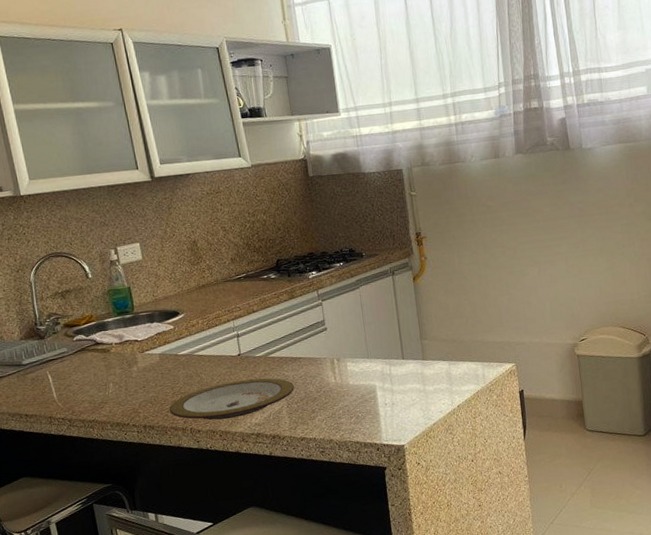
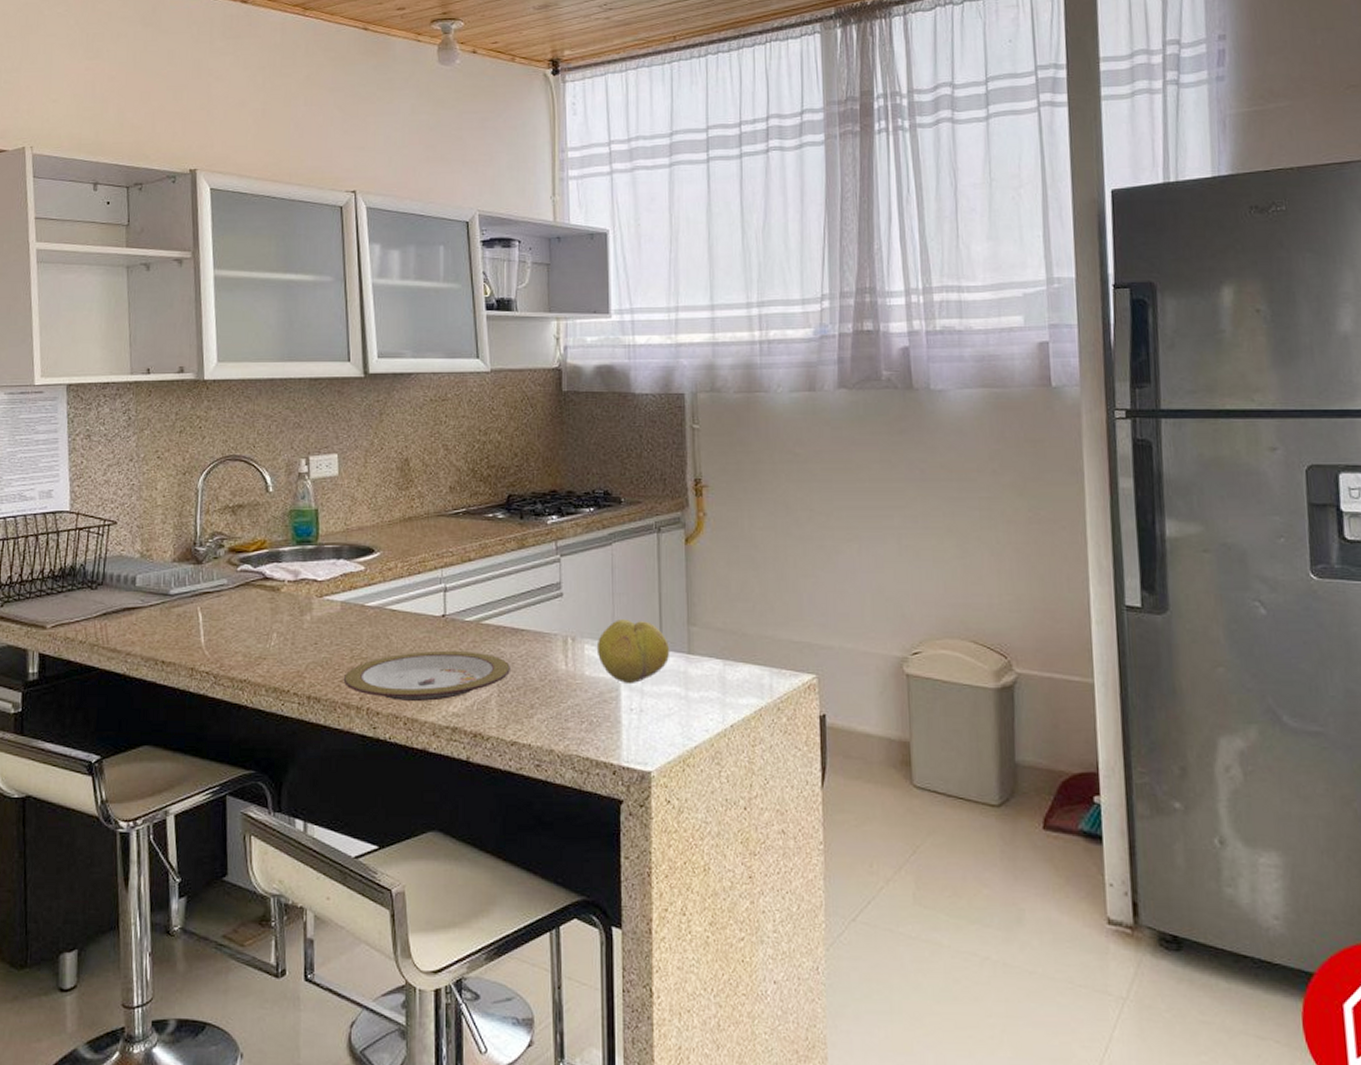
fruit: none [356,340,410,387] -> present [596,619,670,685]

